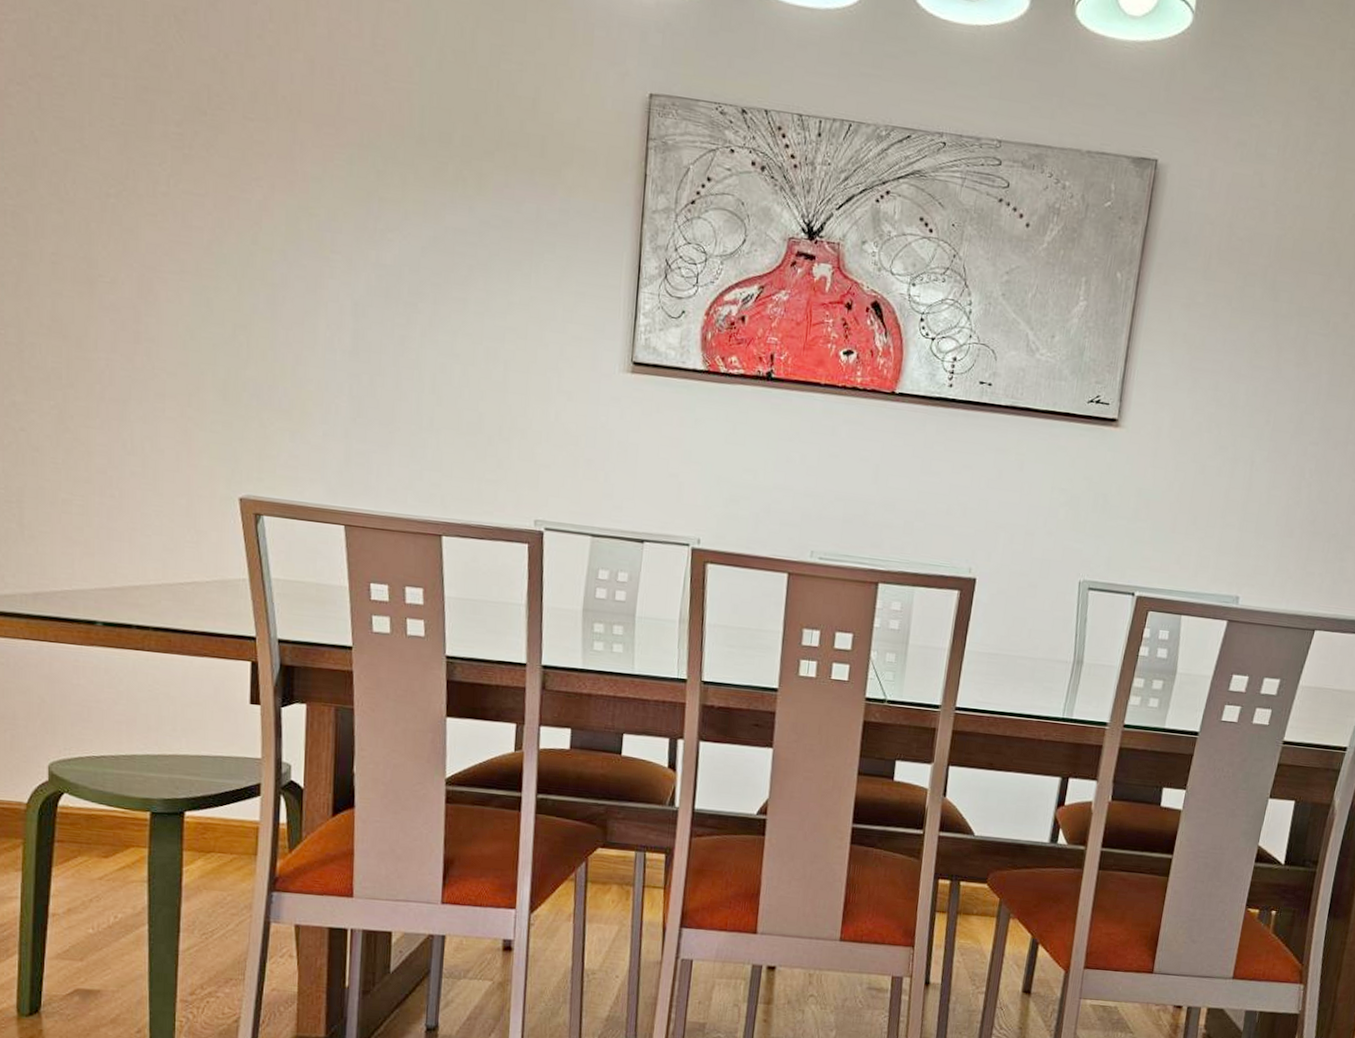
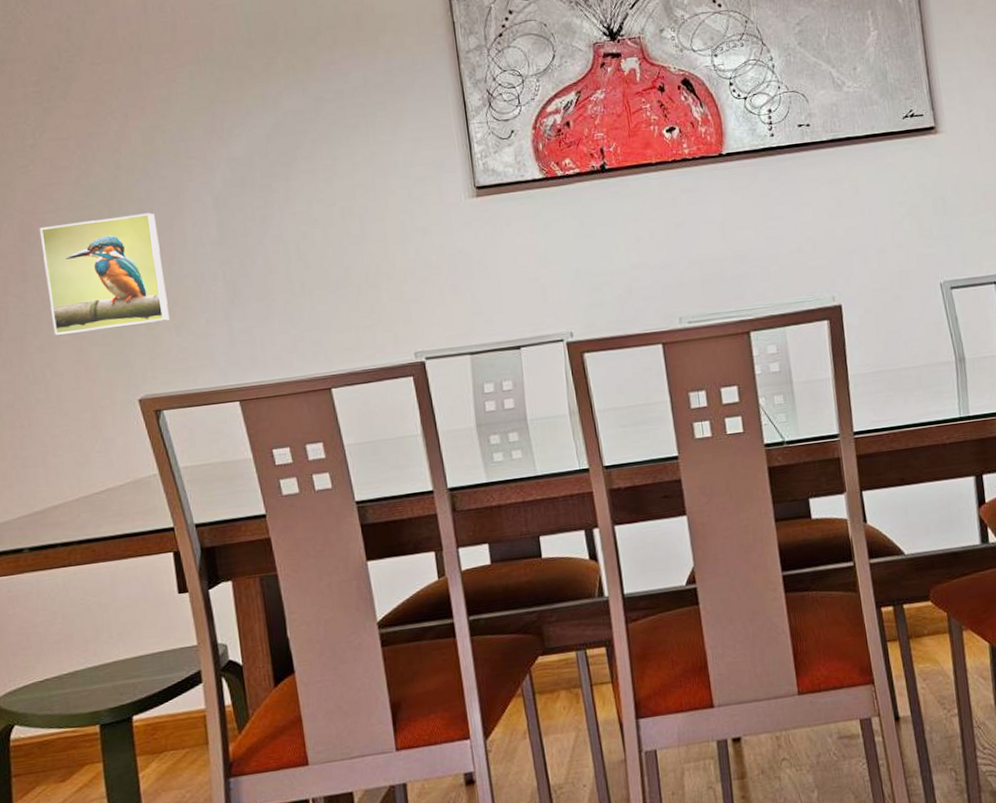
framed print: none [159,287,288,423] -> present [39,213,170,336]

